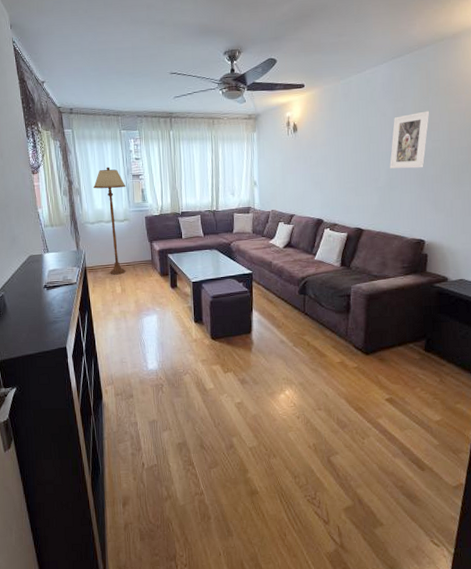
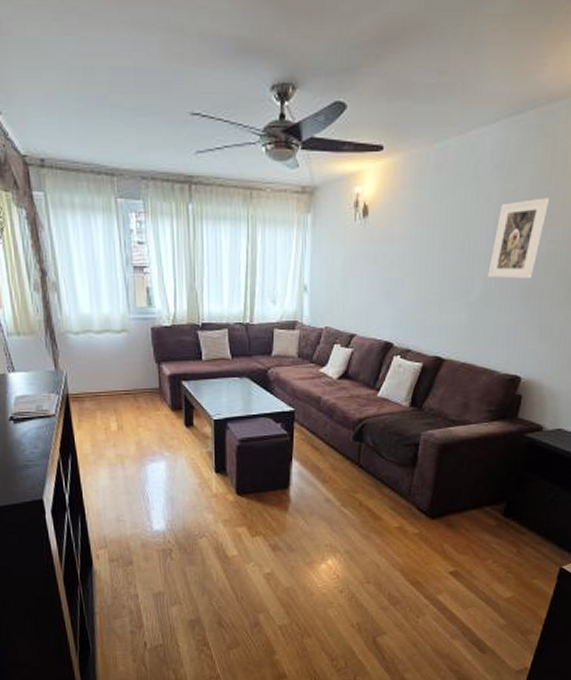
floor lamp: present [93,167,126,275] -> none [77,252,125,406]

